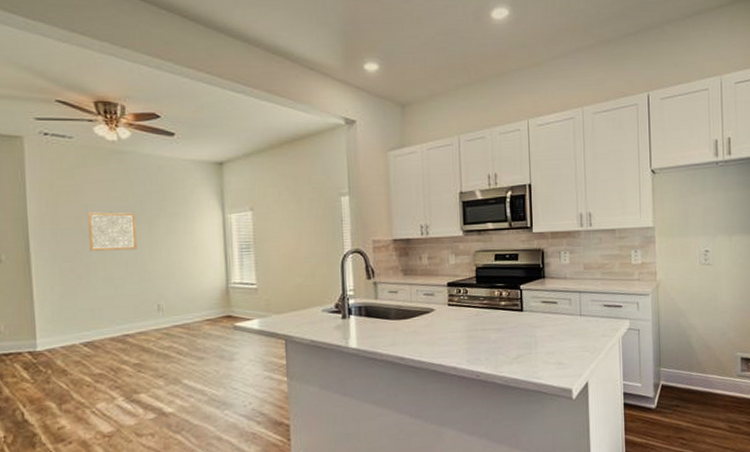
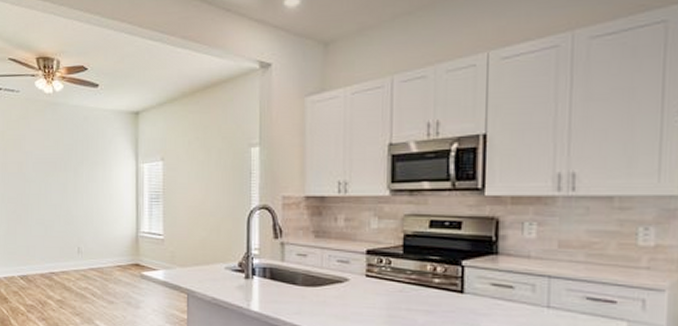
wall art: present [88,212,137,251] -> none [28,159,64,195]

